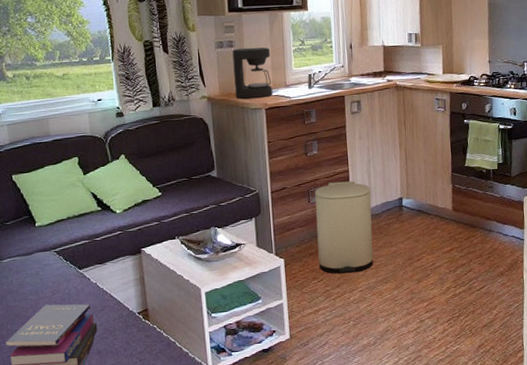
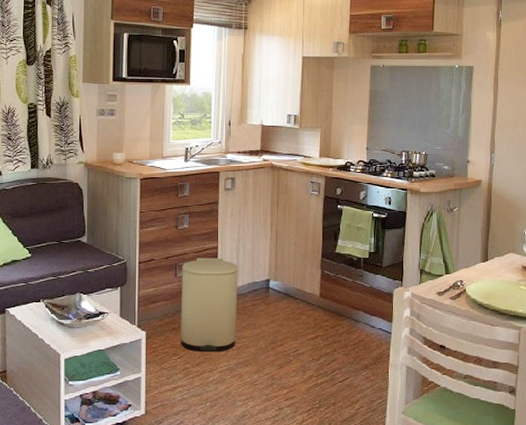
coffee maker: present [232,47,273,99] -> none [112,117,149,168]

